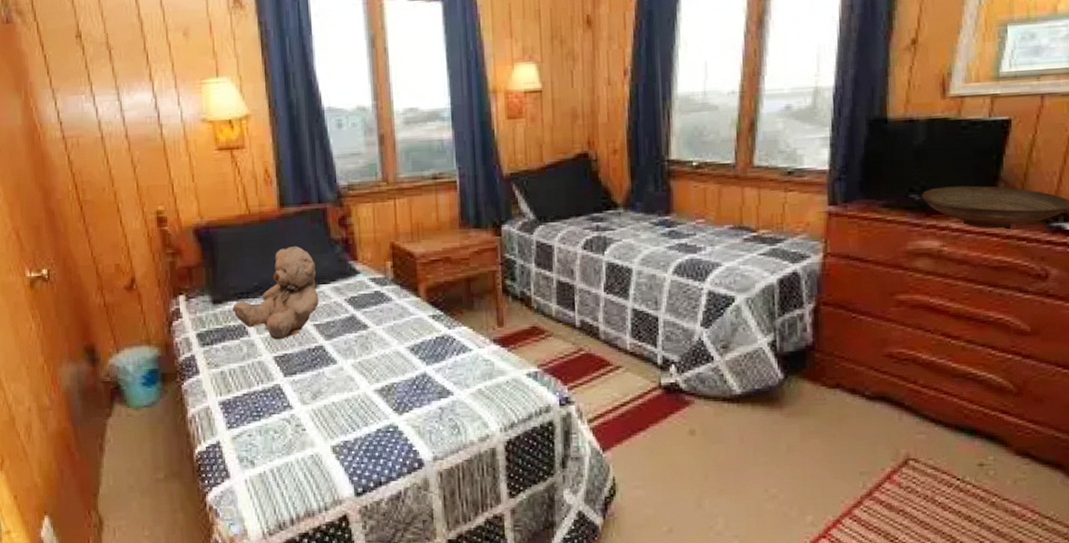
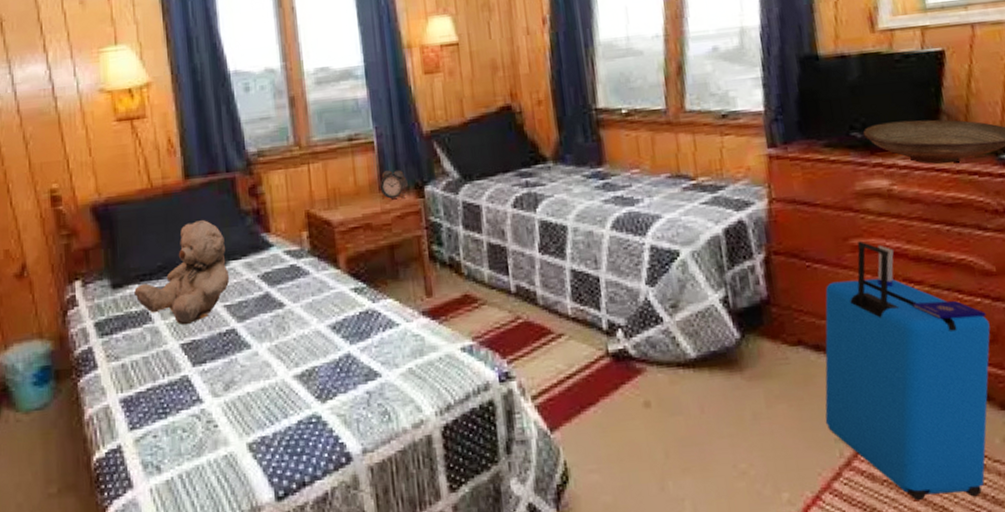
alarm clock: none [460,208,486,236] -> present [379,169,408,200]
suitcase: none [853,296,1017,530] -> present [825,241,991,501]

